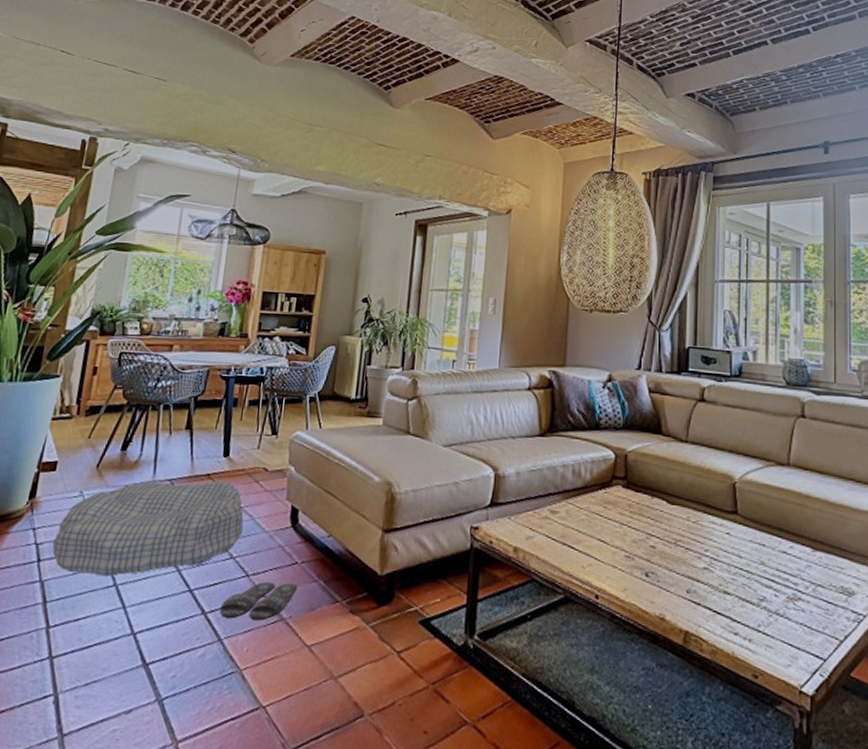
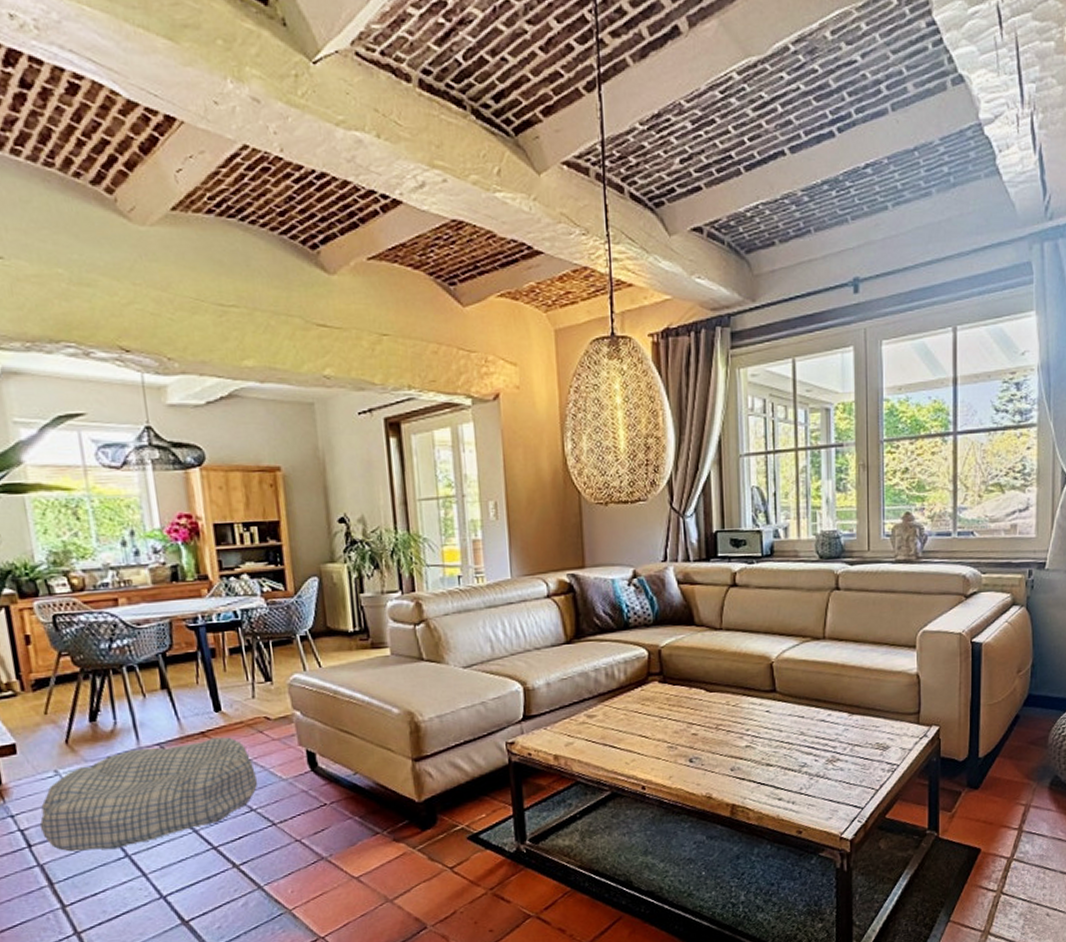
slippers: present [220,582,297,620] -> none [252,823,331,867]

